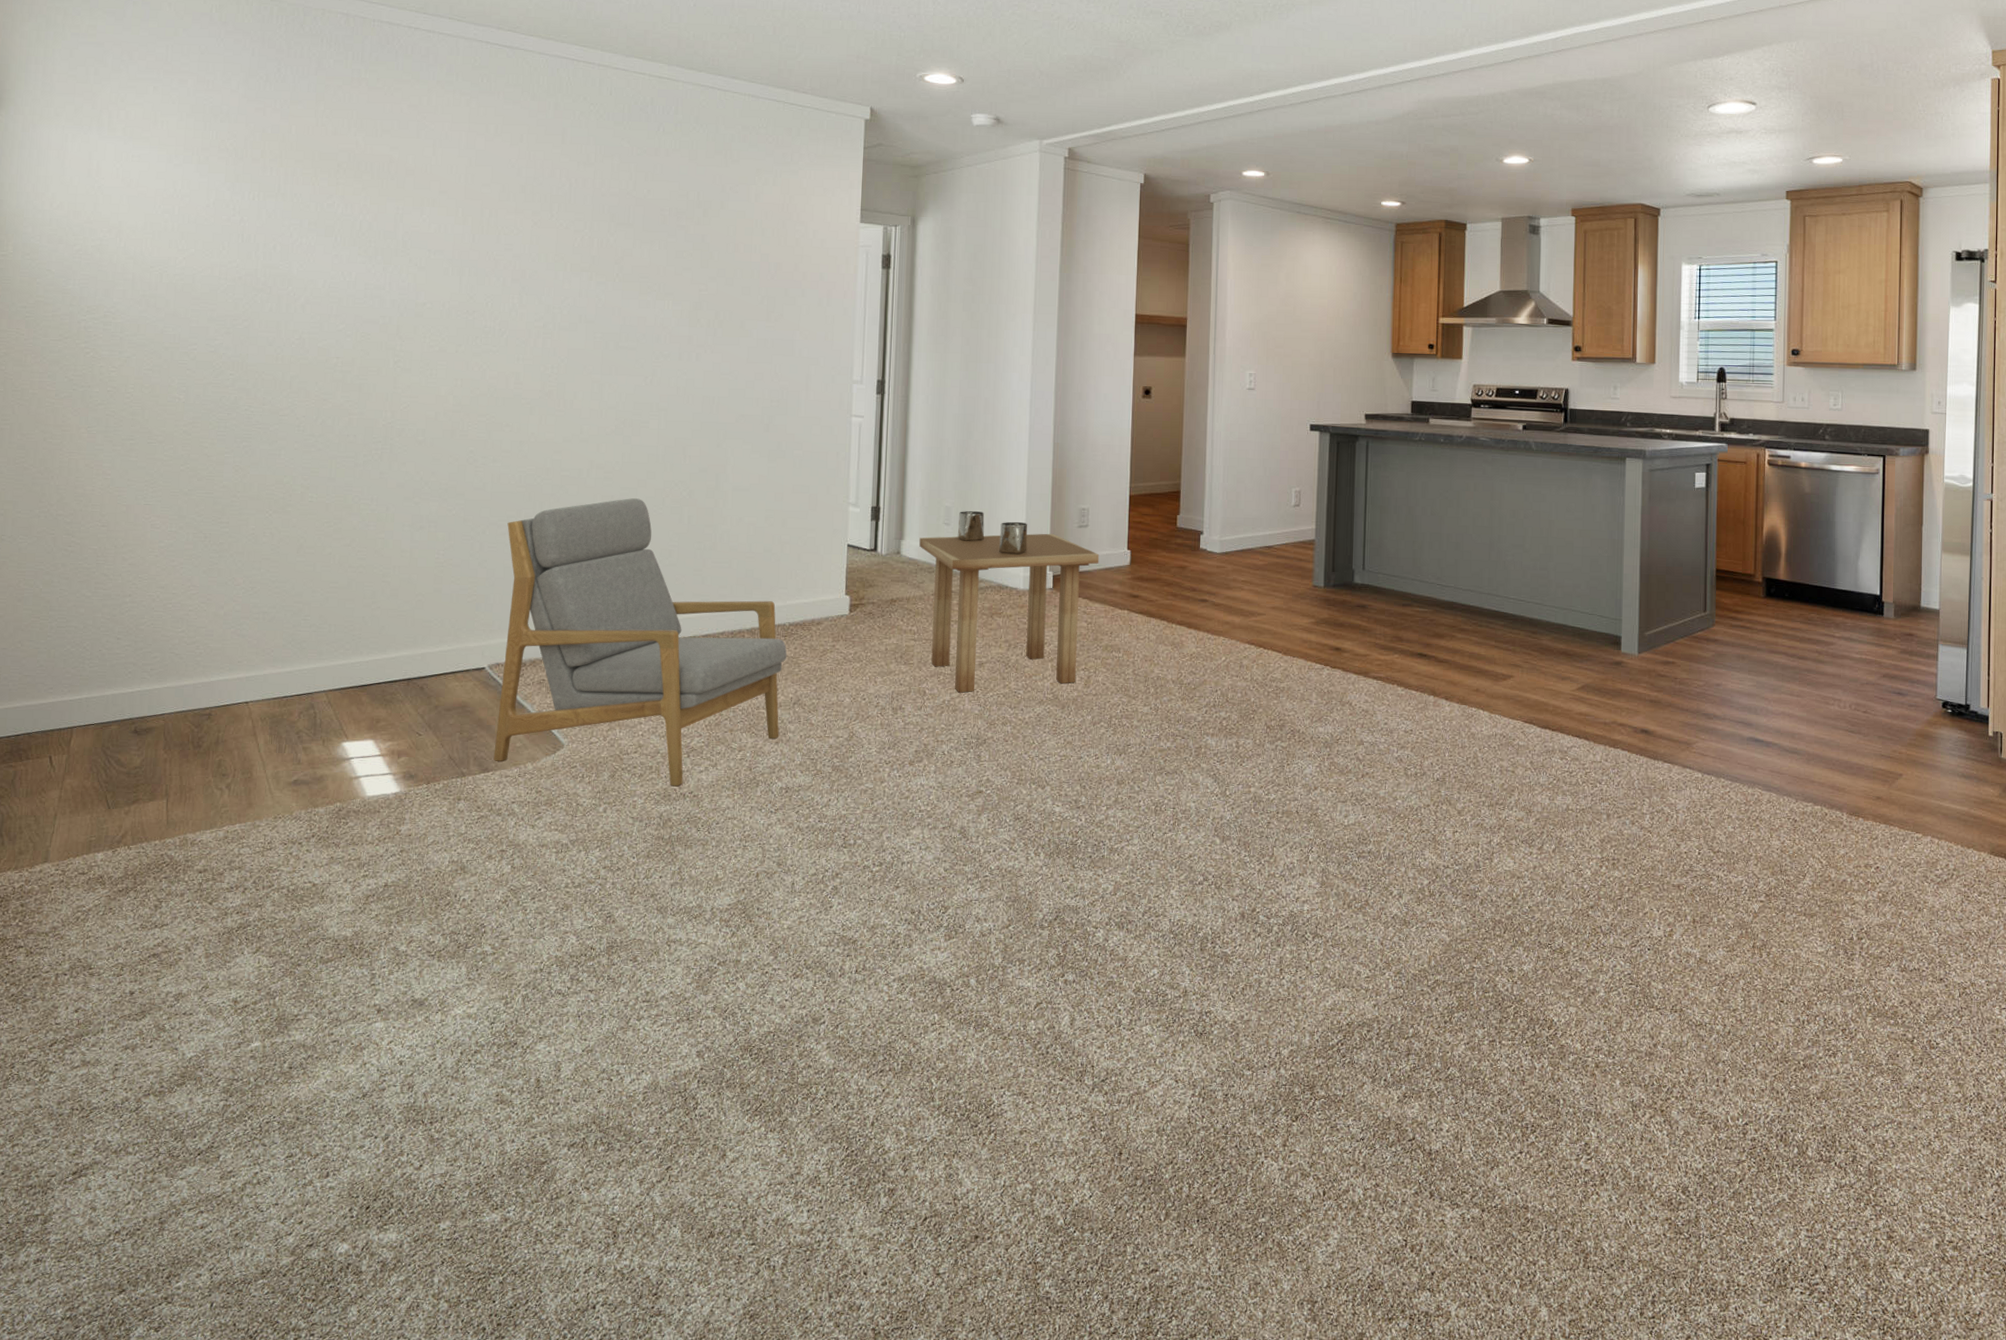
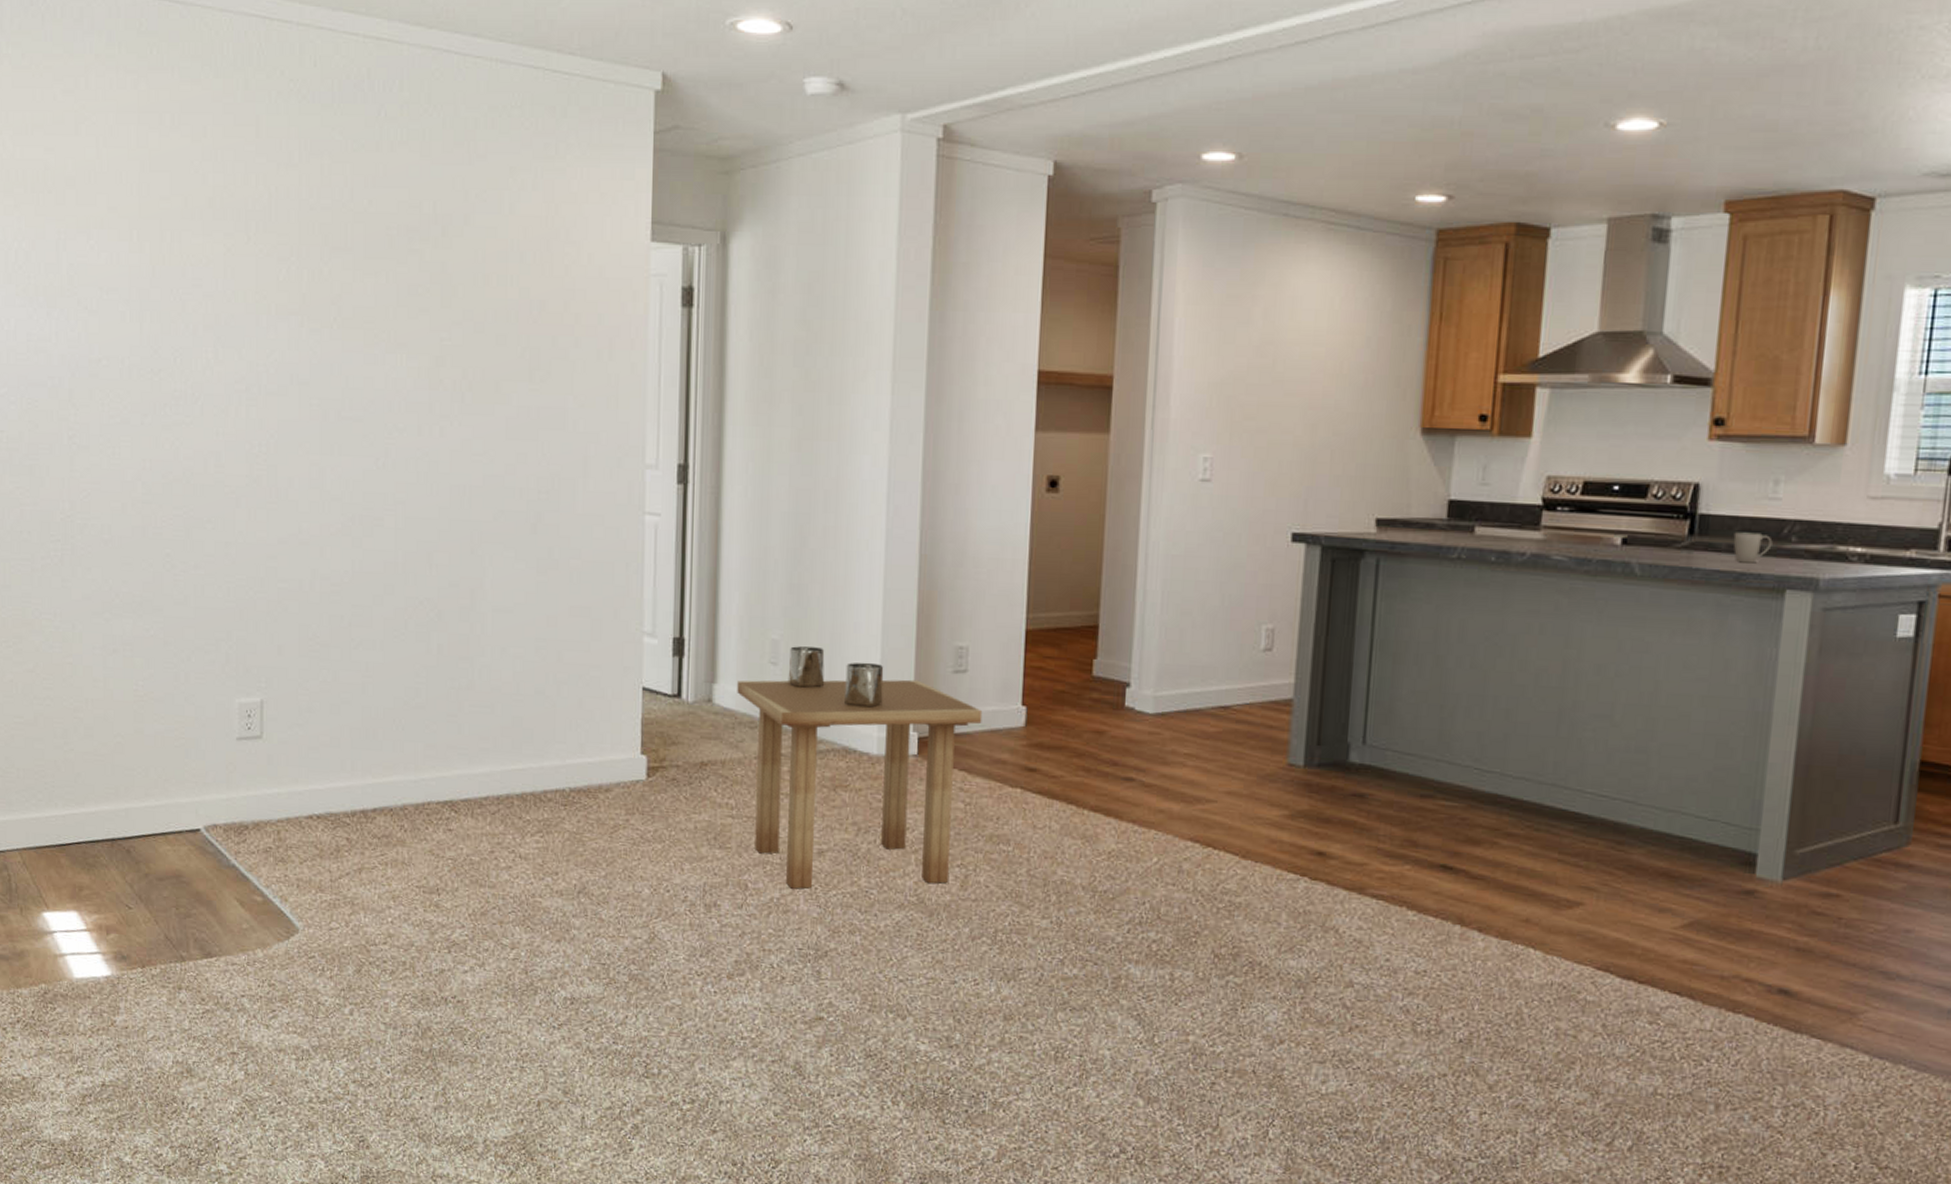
armchair: present [493,498,787,787] -> none [216,619,569,989]
mug: none [1591,420,1616,441] -> present [1733,532,1773,563]

